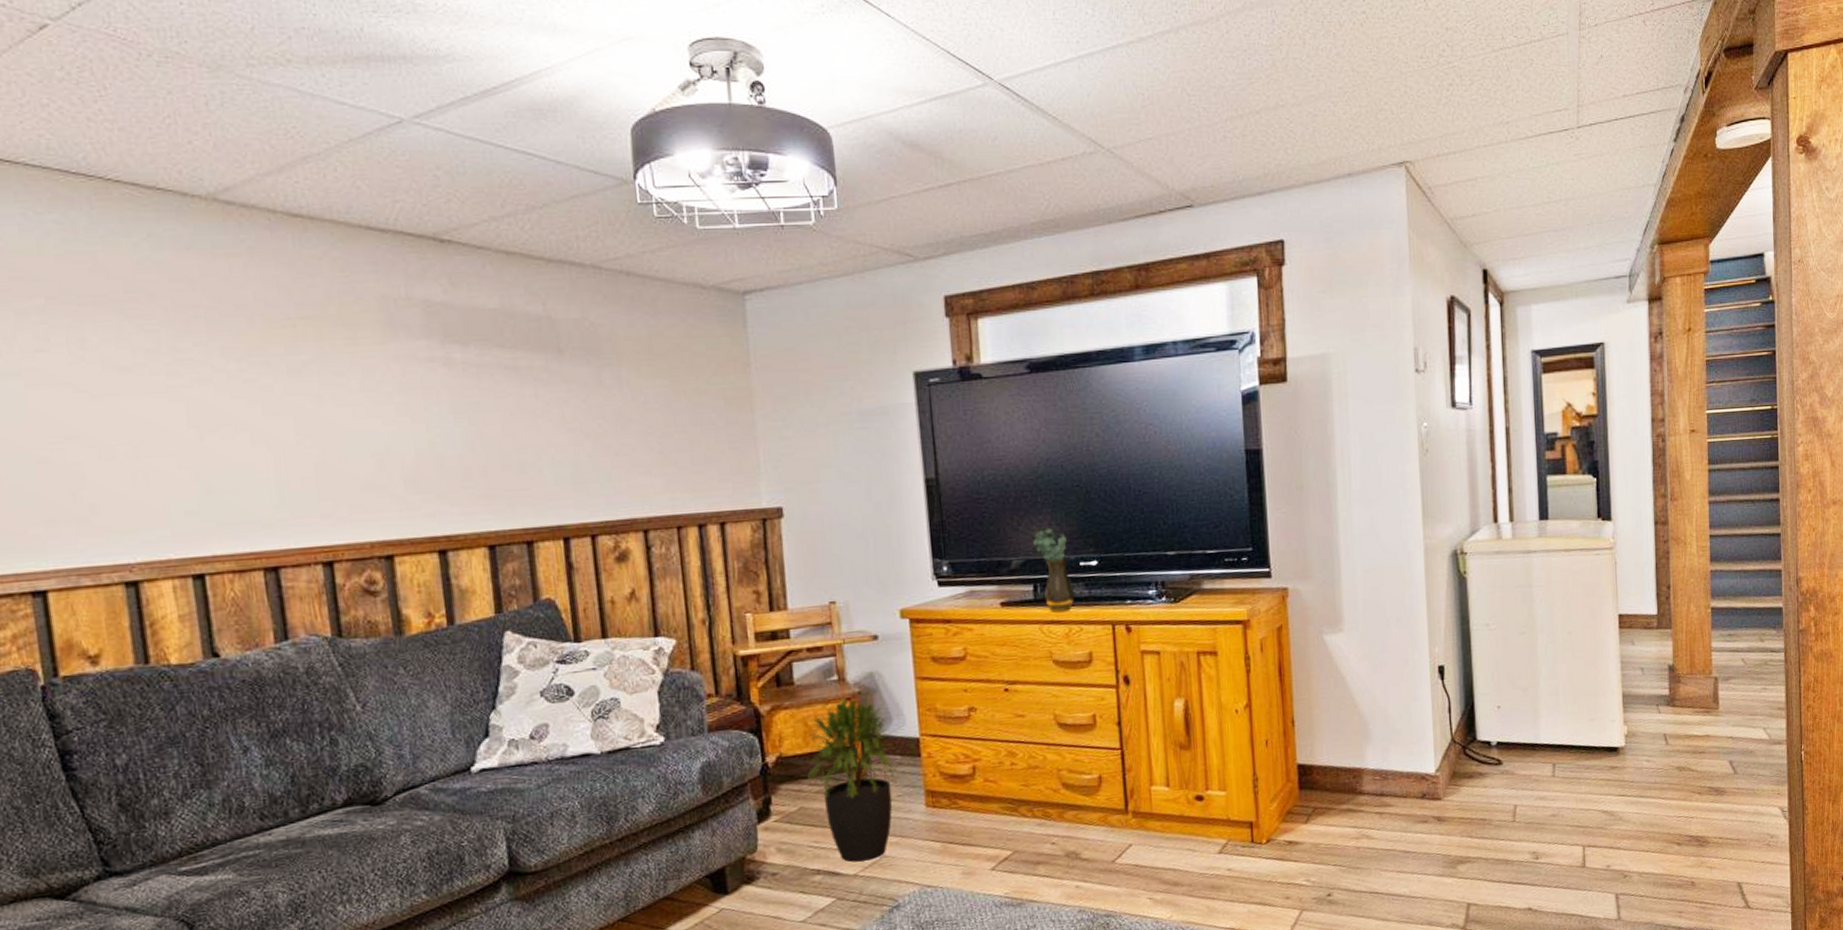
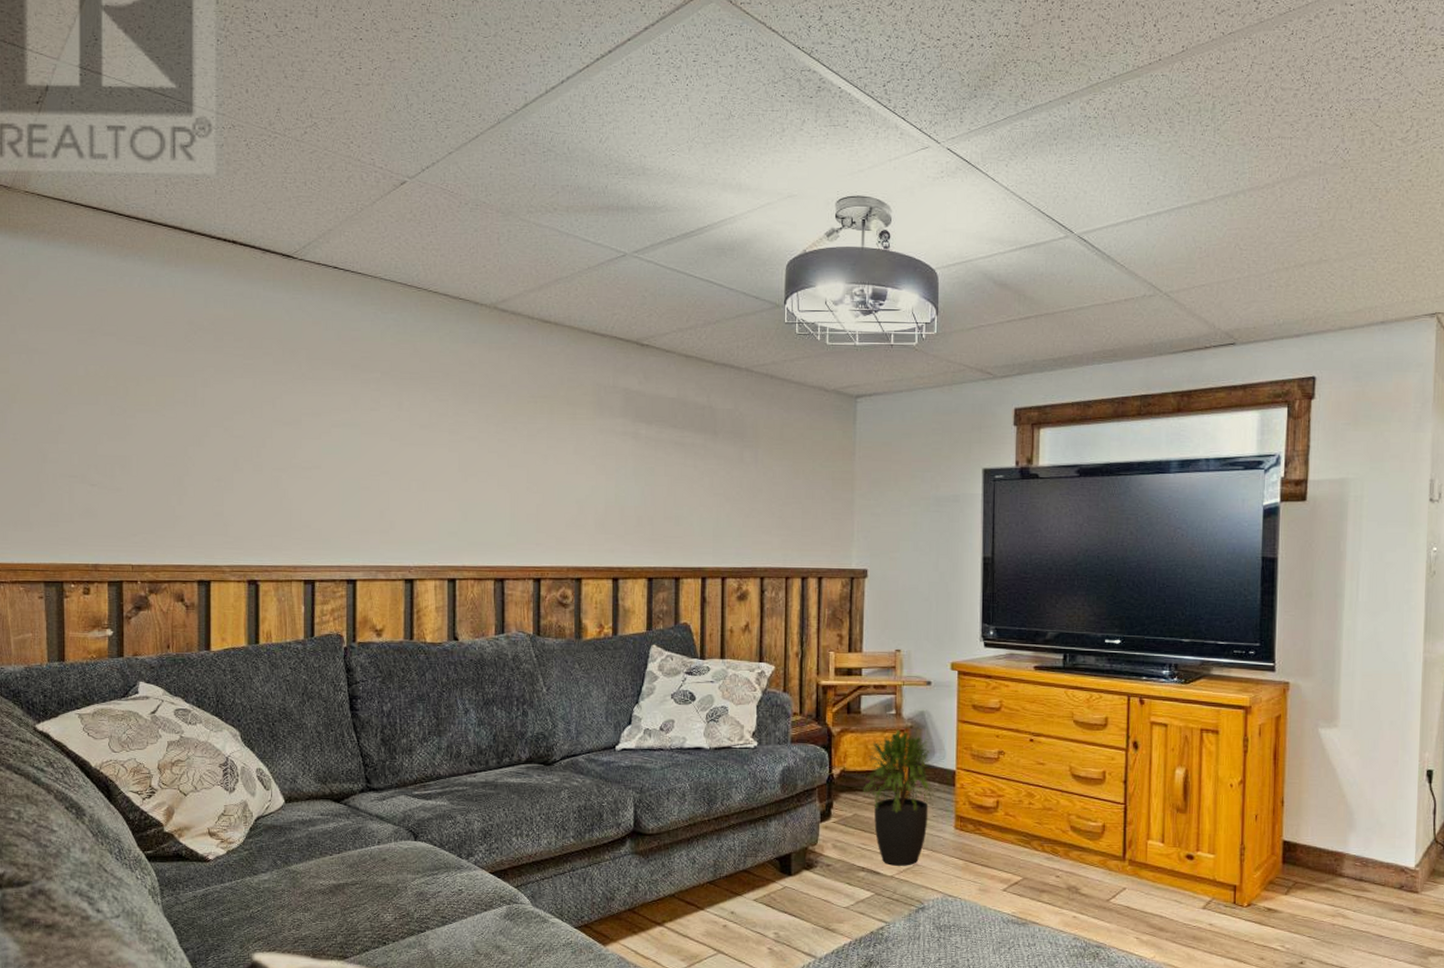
vase: present [1032,525,1075,614] -> none [1067,604,1098,681]

